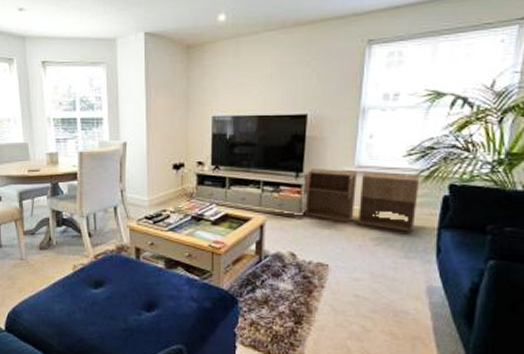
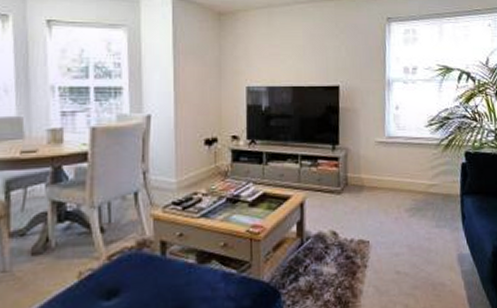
storage cabinet: present [304,169,420,232] -> none [340,140,442,200]

